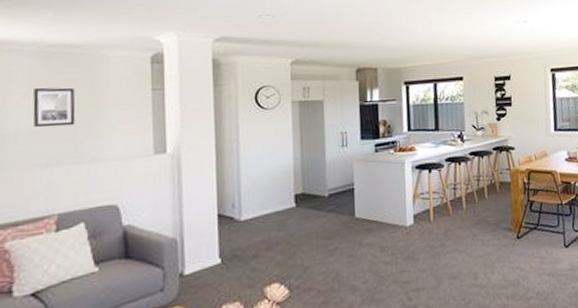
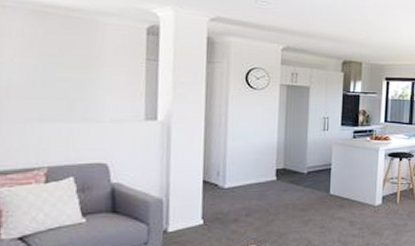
wall art: present [33,87,76,128] -> none [25,45,69,86]

